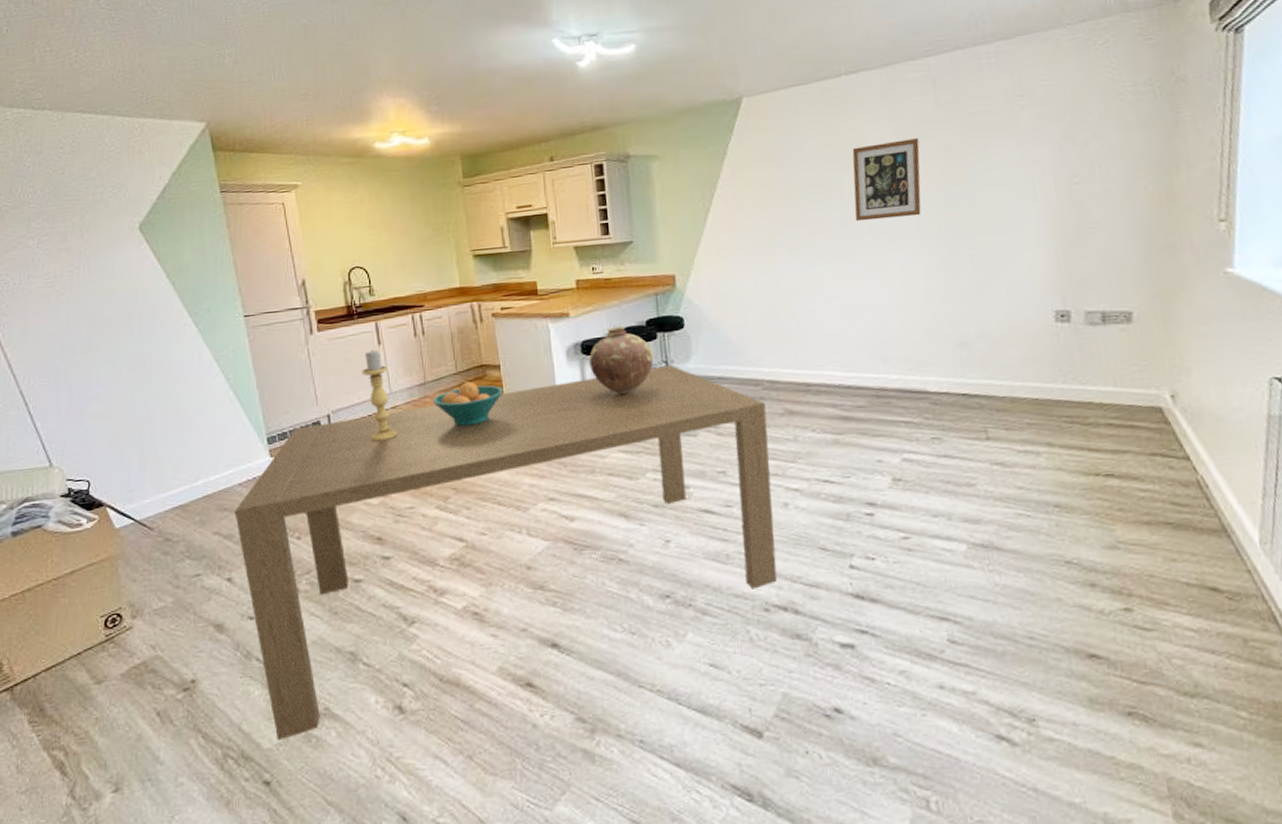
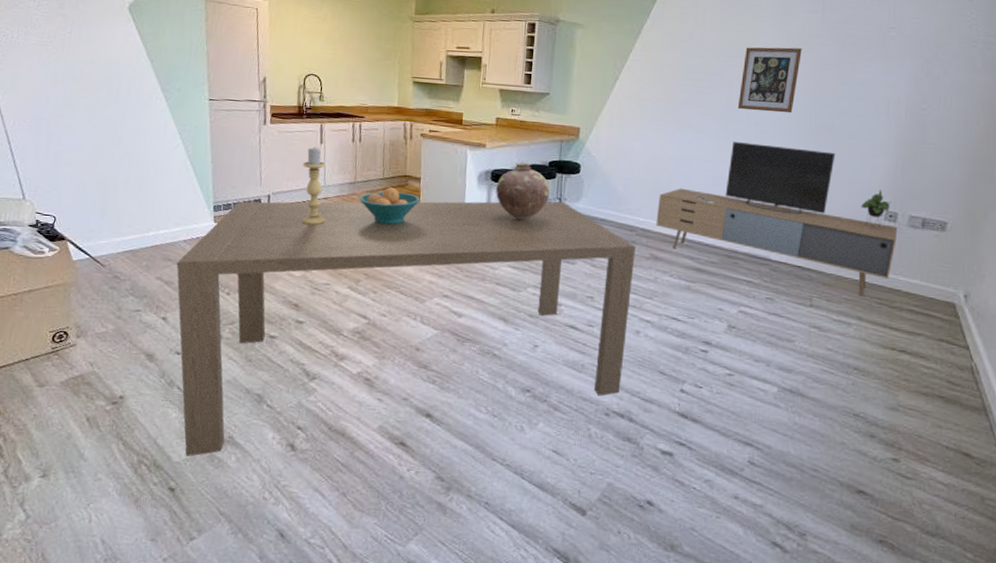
media console: none [782,252,1076,418] -> present [656,141,897,297]

